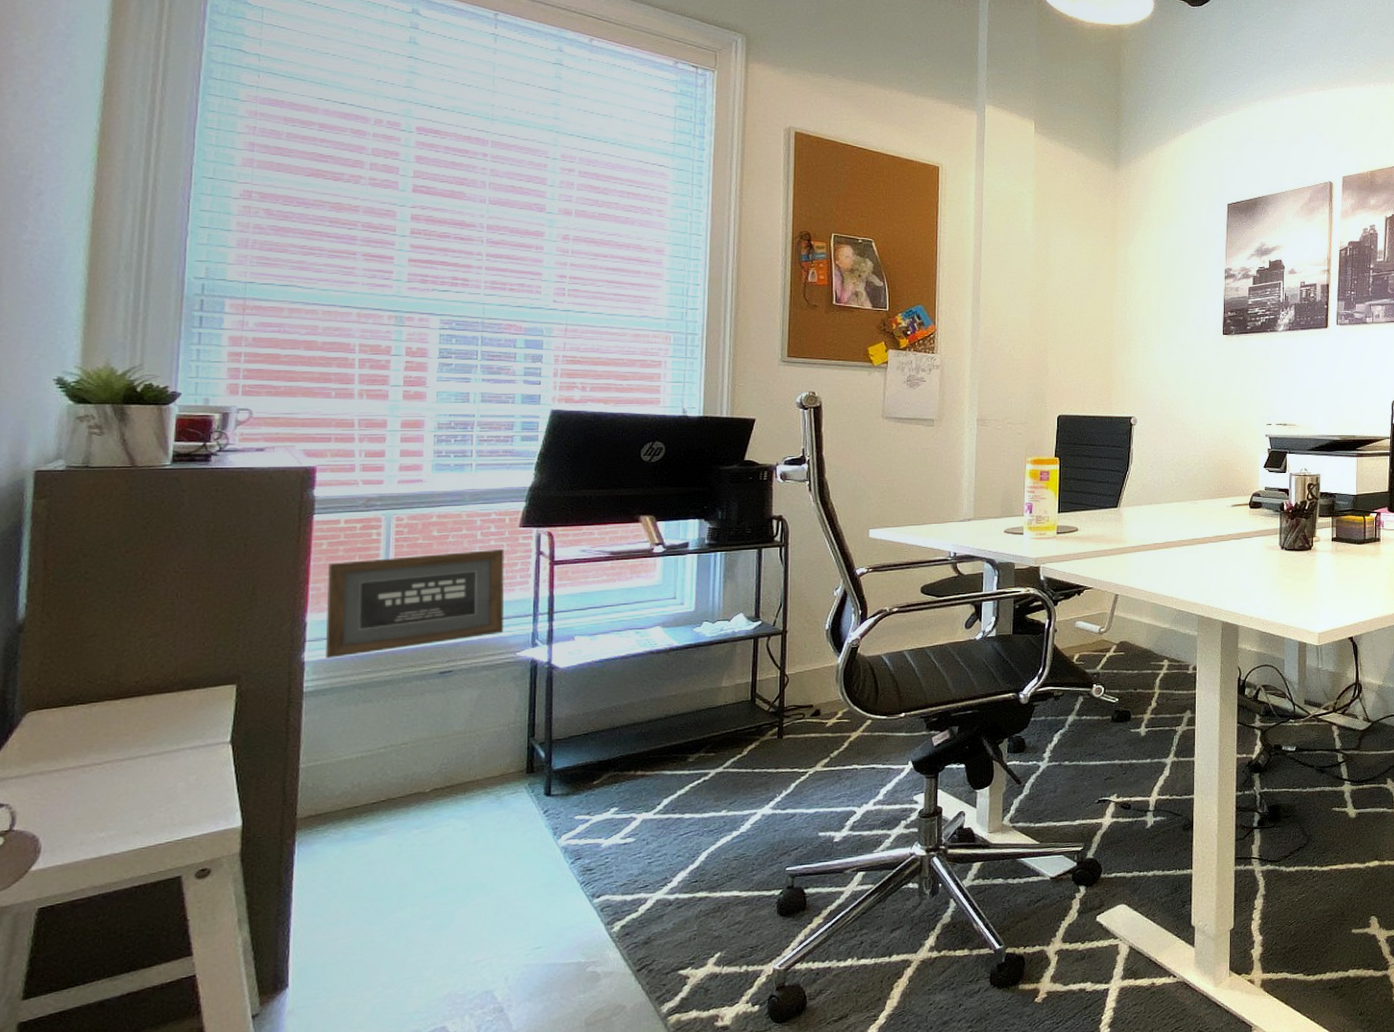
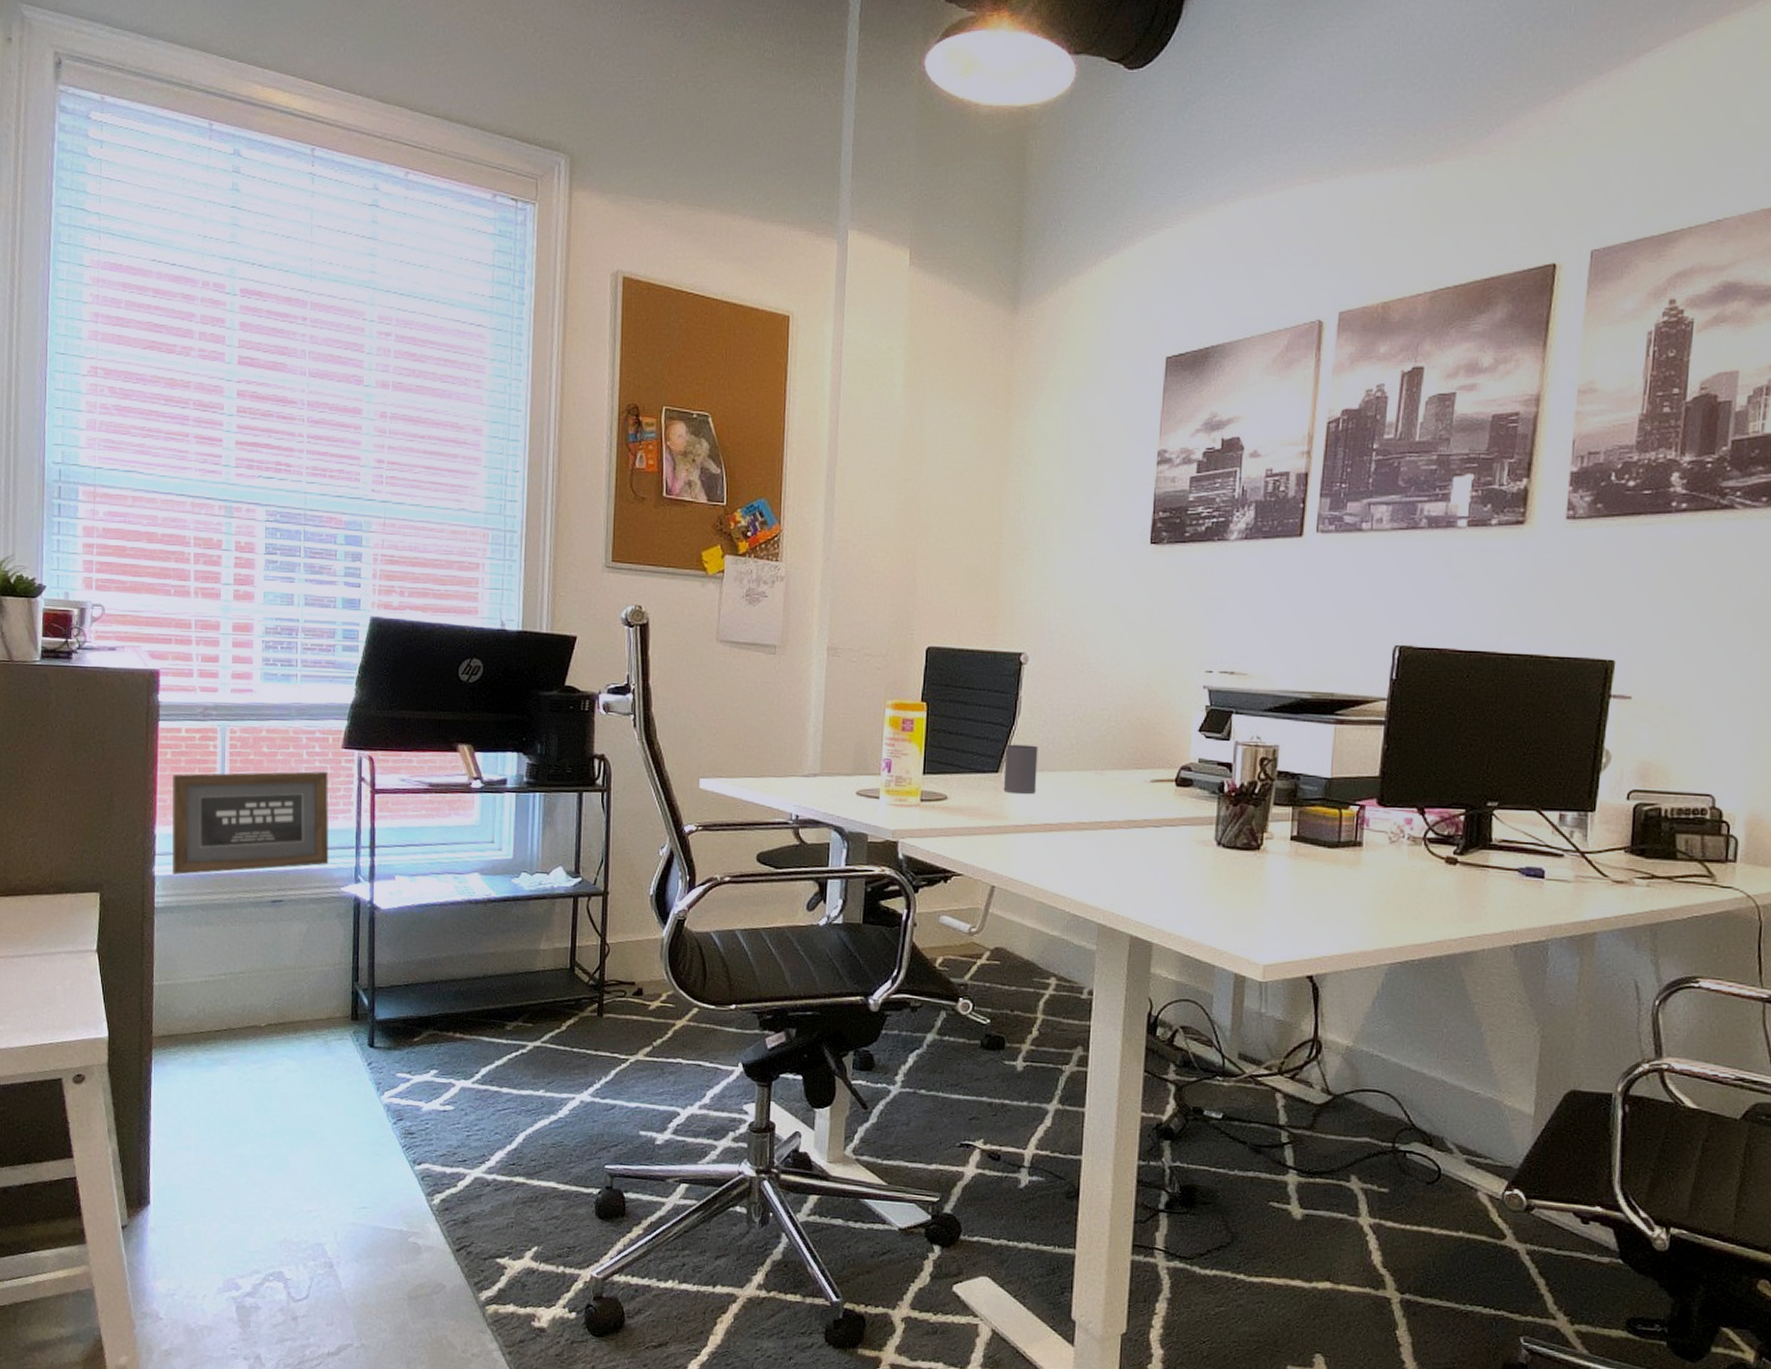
cup: none [1121,485,1147,523] -> present [1003,744,1038,795]

